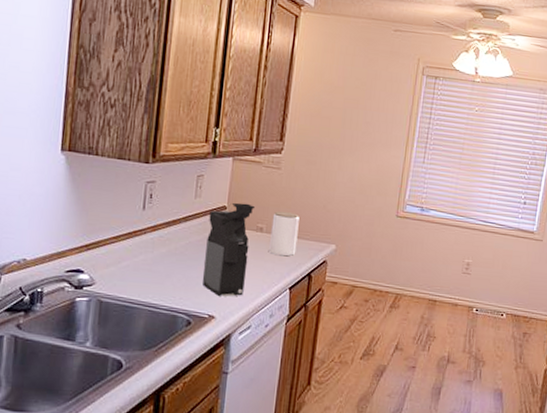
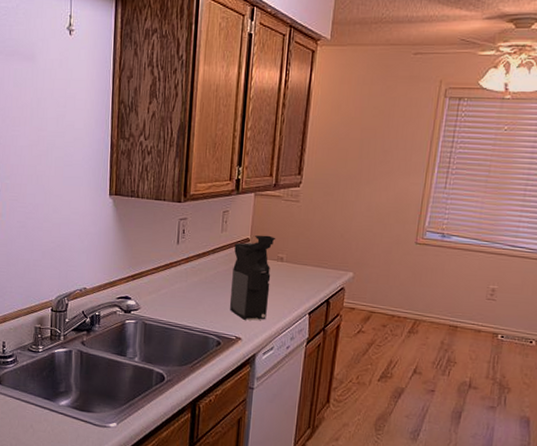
jar: present [269,211,300,257] -> none [289,242,318,284]

